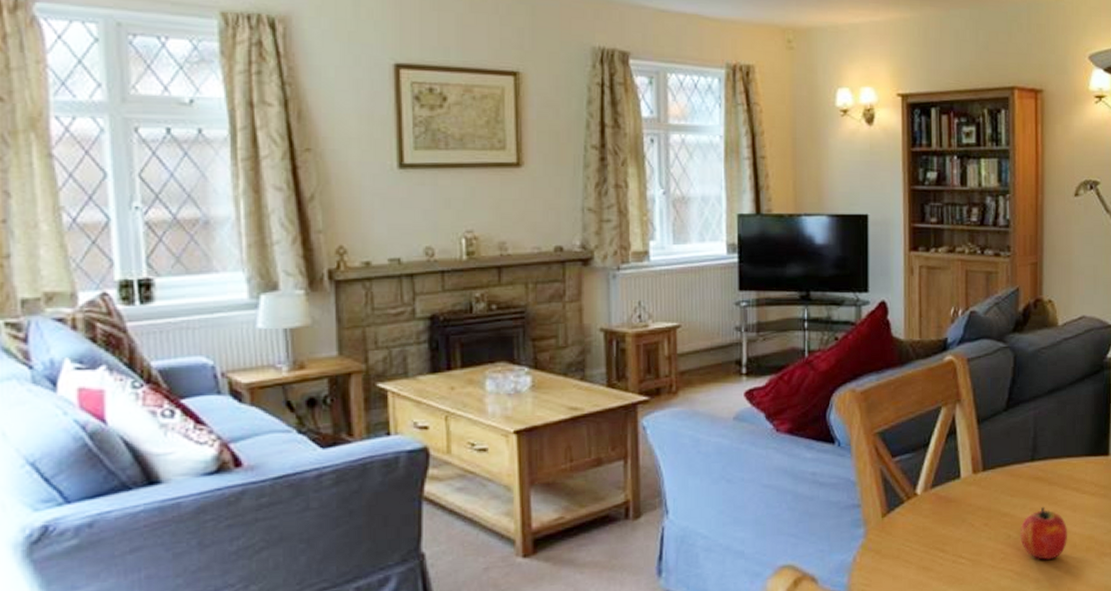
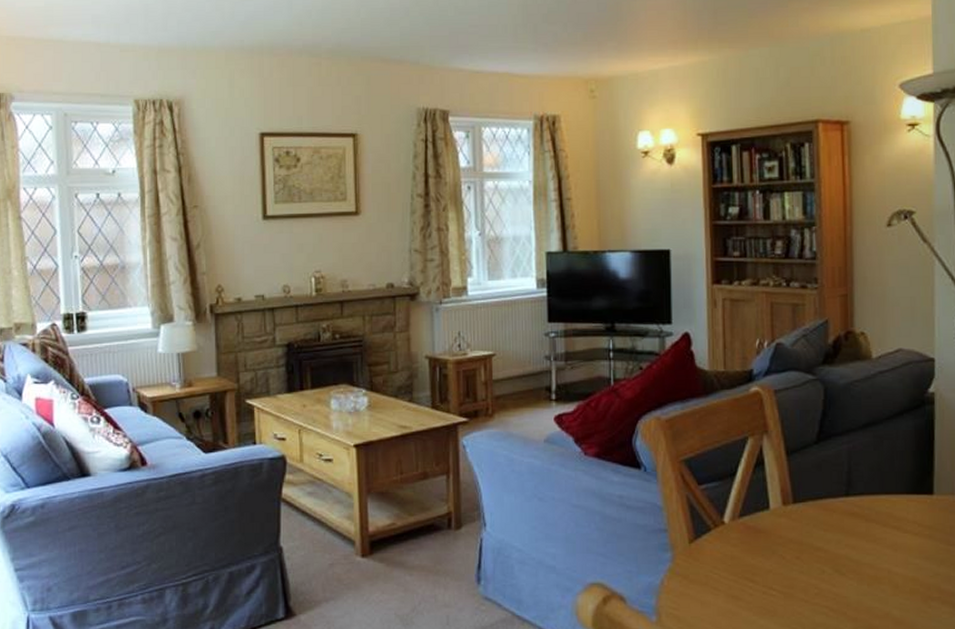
fruit: present [1020,507,1068,560] -> none [835,544,889,599]

